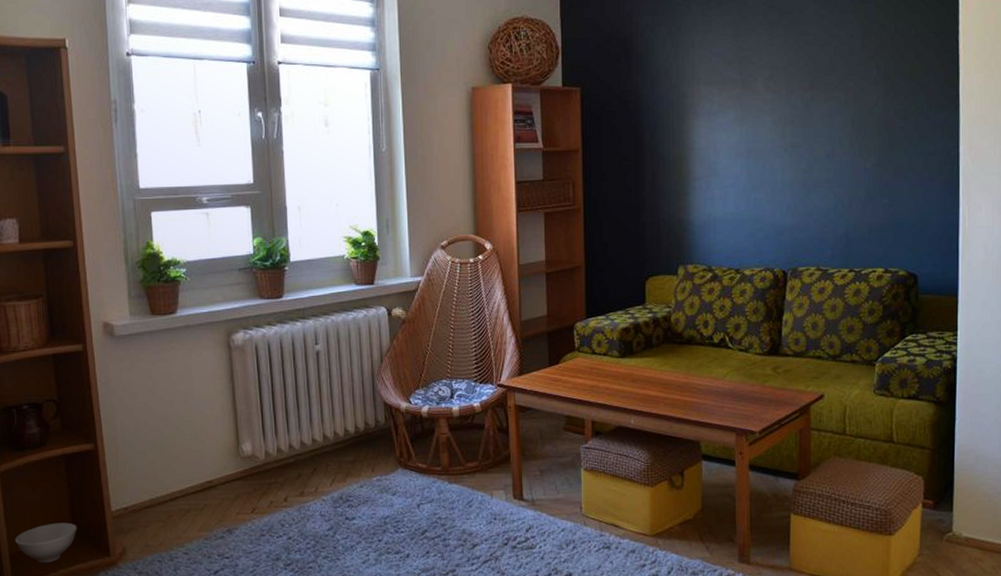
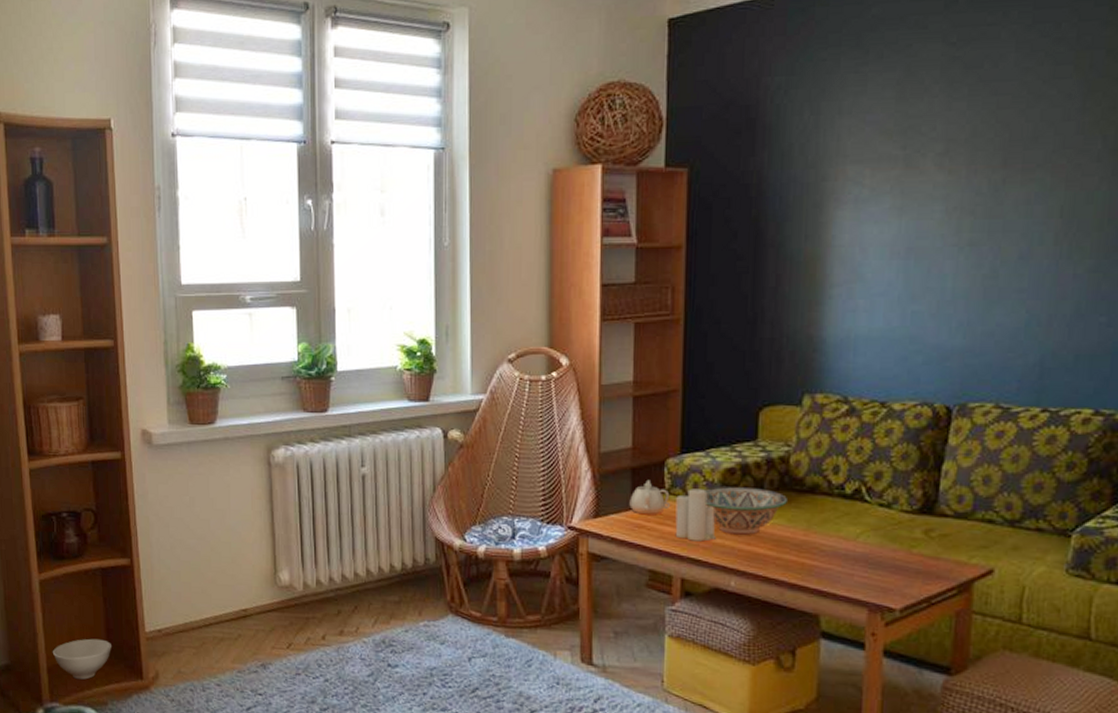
teapot: none [547,341,581,369] -> present [629,479,671,514]
candle: none [584,344,617,389] -> present [675,486,716,542]
decorative bowl: none [607,343,672,382] -> present [705,487,789,536]

